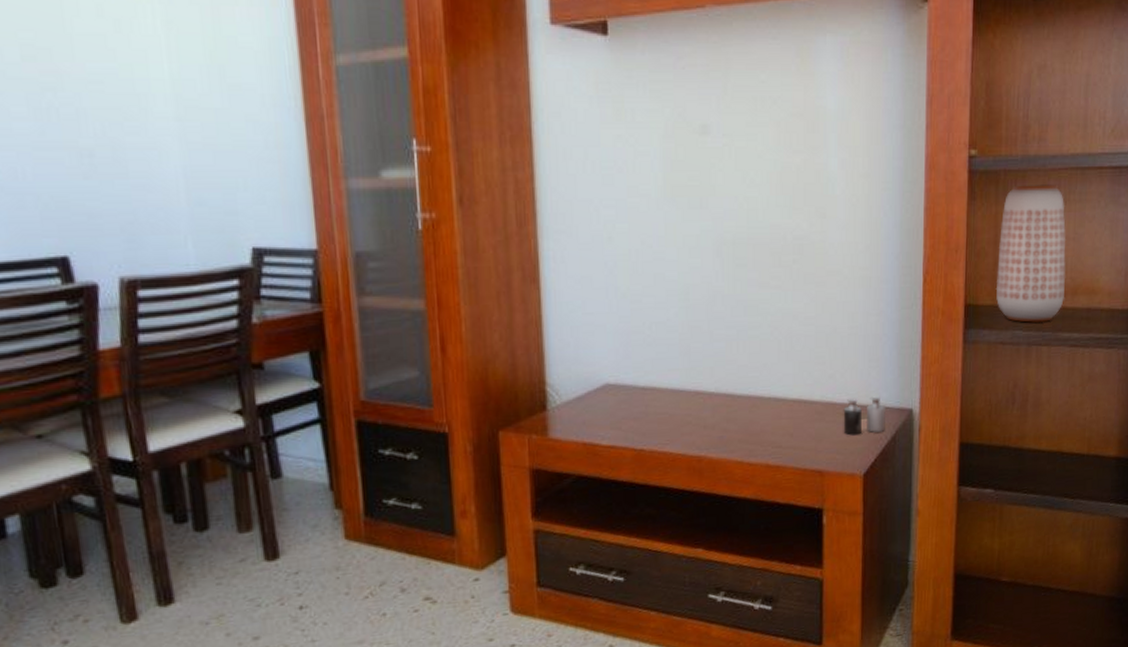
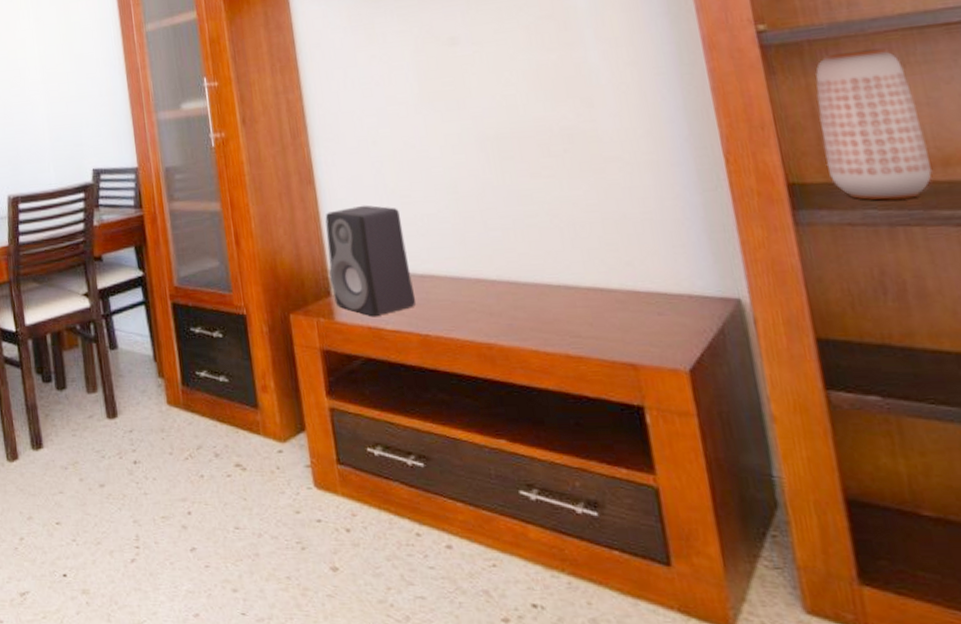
speaker: none [547,309,635,432] -> present [325,205,416,316]
candle: present [843,396,885,435] -> none [649,284,708,327]

